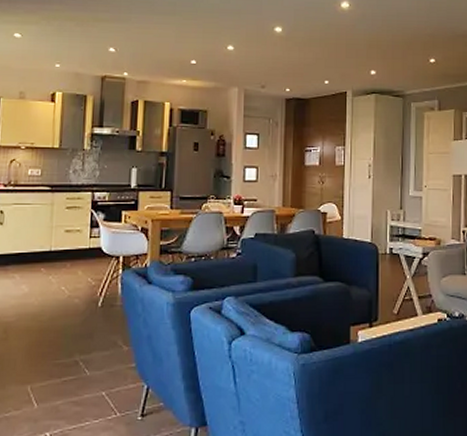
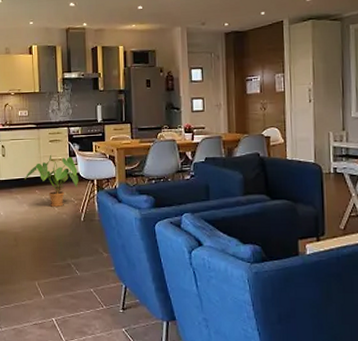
house plant: none [27,224,100,290] -> present [25,154,79,208]

